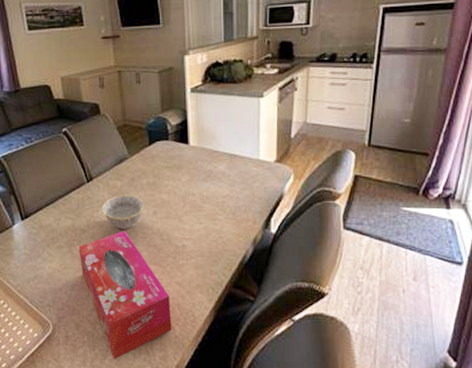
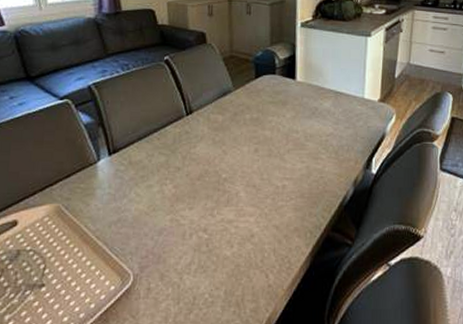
tissue box: present [78,230,171,360] -> none [170,168,266,315]
bowl: present [102,195,144,229] -> none [200,130,245,167]

